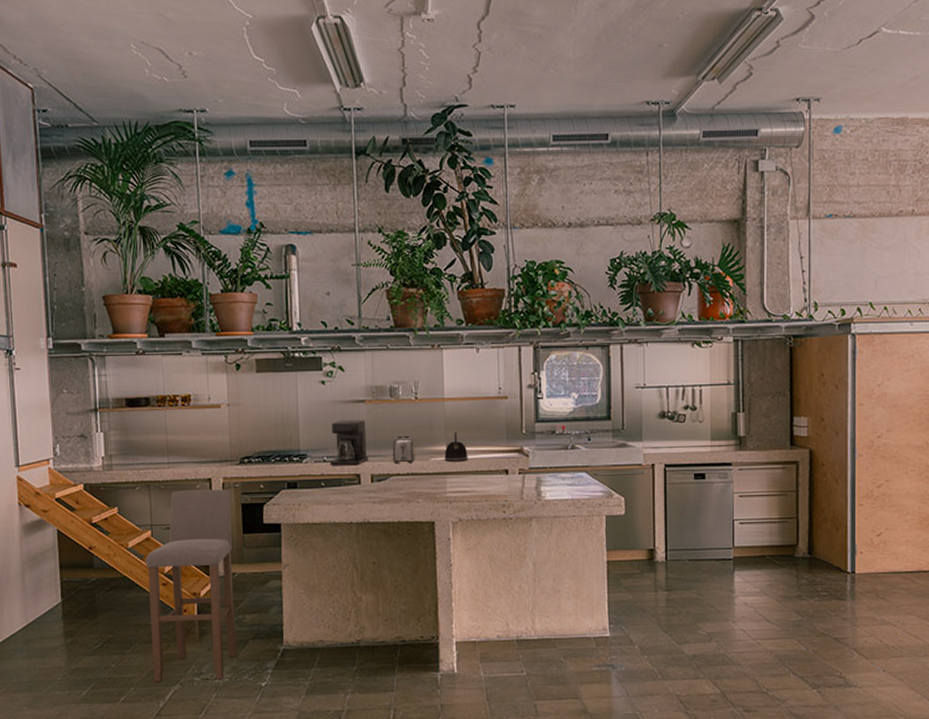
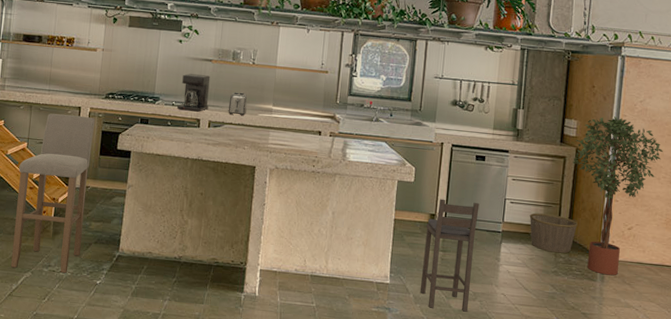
kettle: present [444,431,468,463] -> none [270,94,290,120]
bar stool: none [644,528,704,658] -> present [419,198,480,312]
basket: none [763,530,820,574] -> present [529,213,579,254]
potted tree: none [807,407,909,592] -> present [572,116,663,276]

